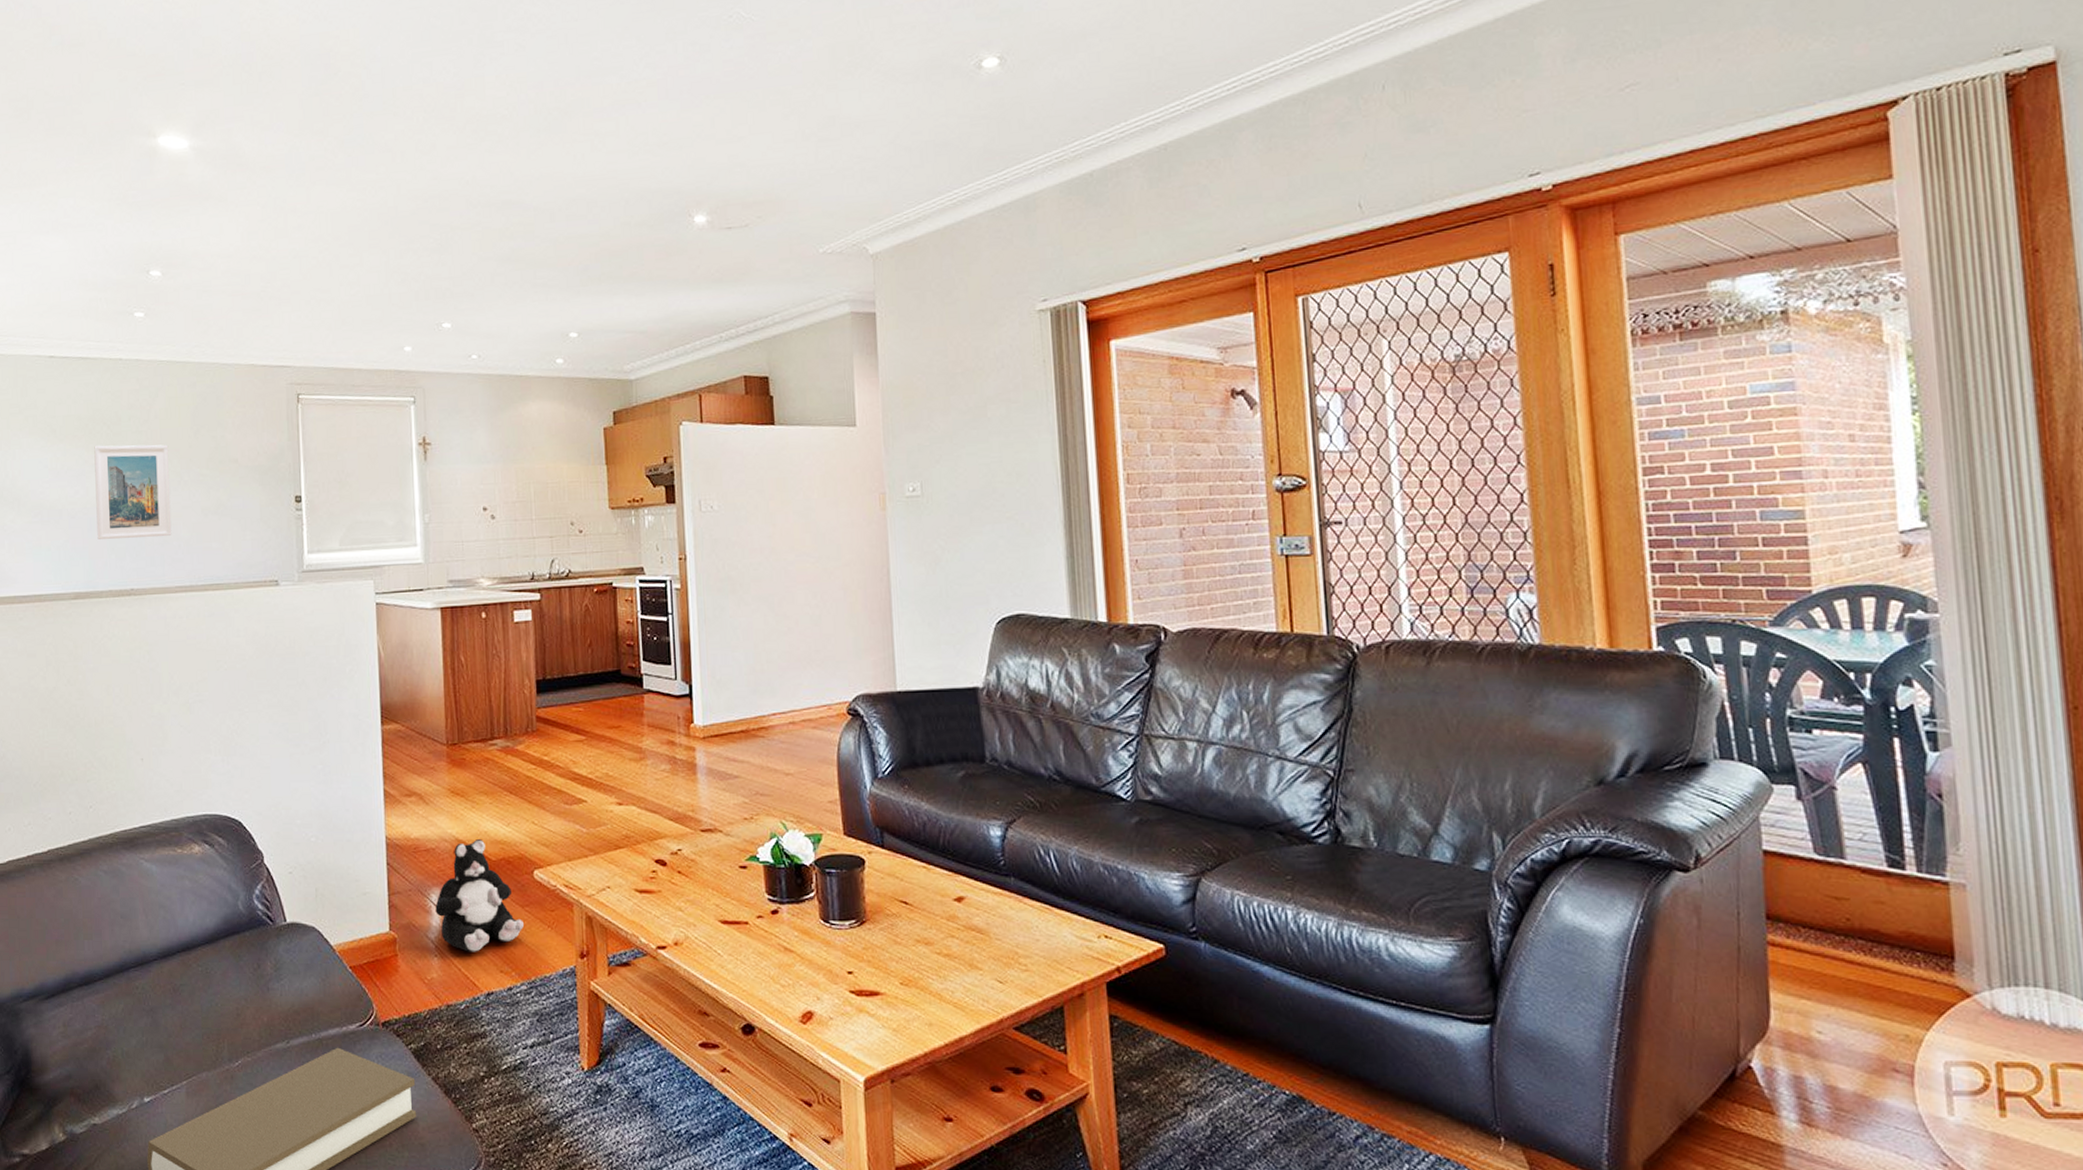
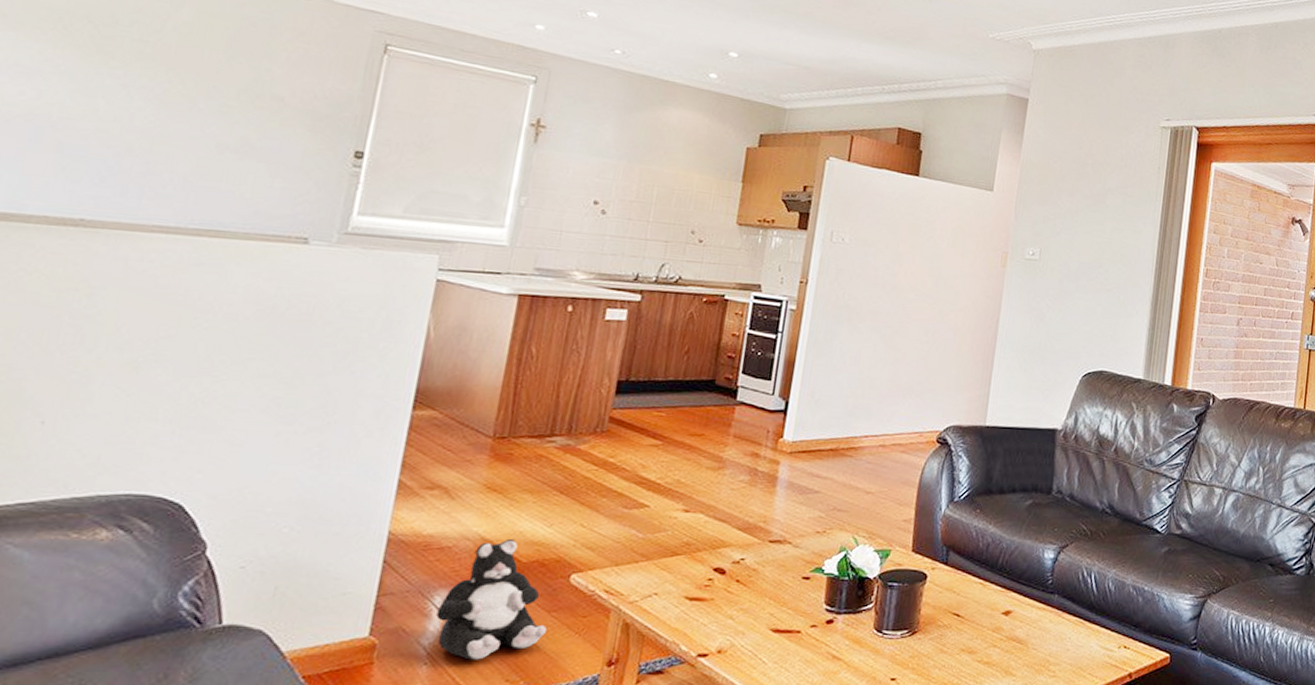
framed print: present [94,444,172,539] -> none [41,44,185,167]

